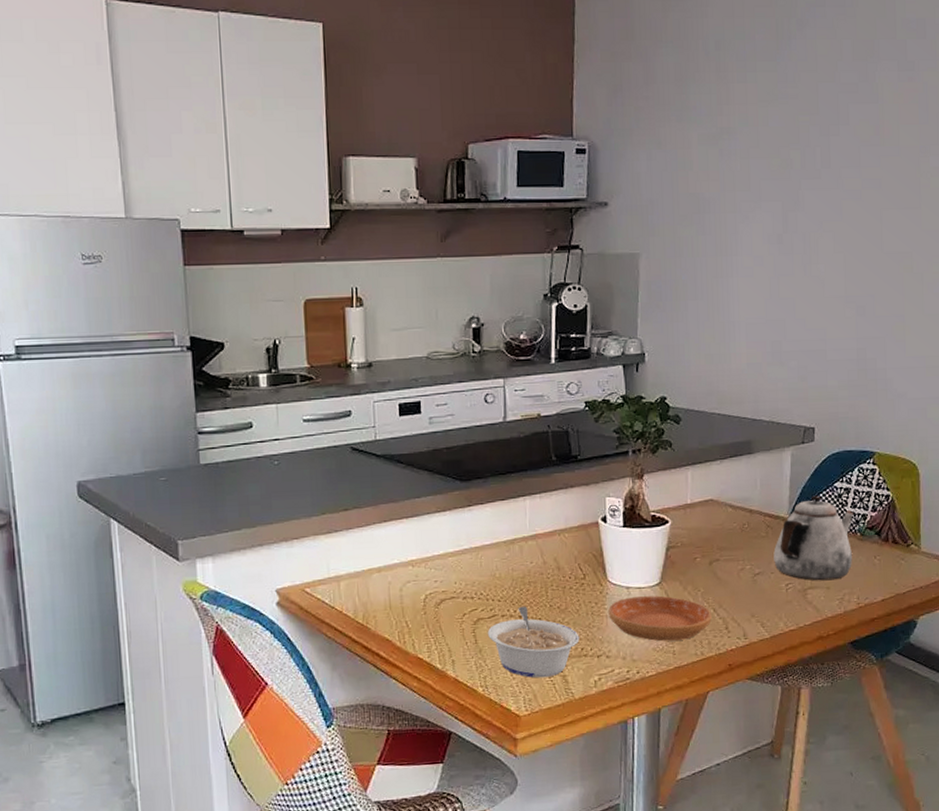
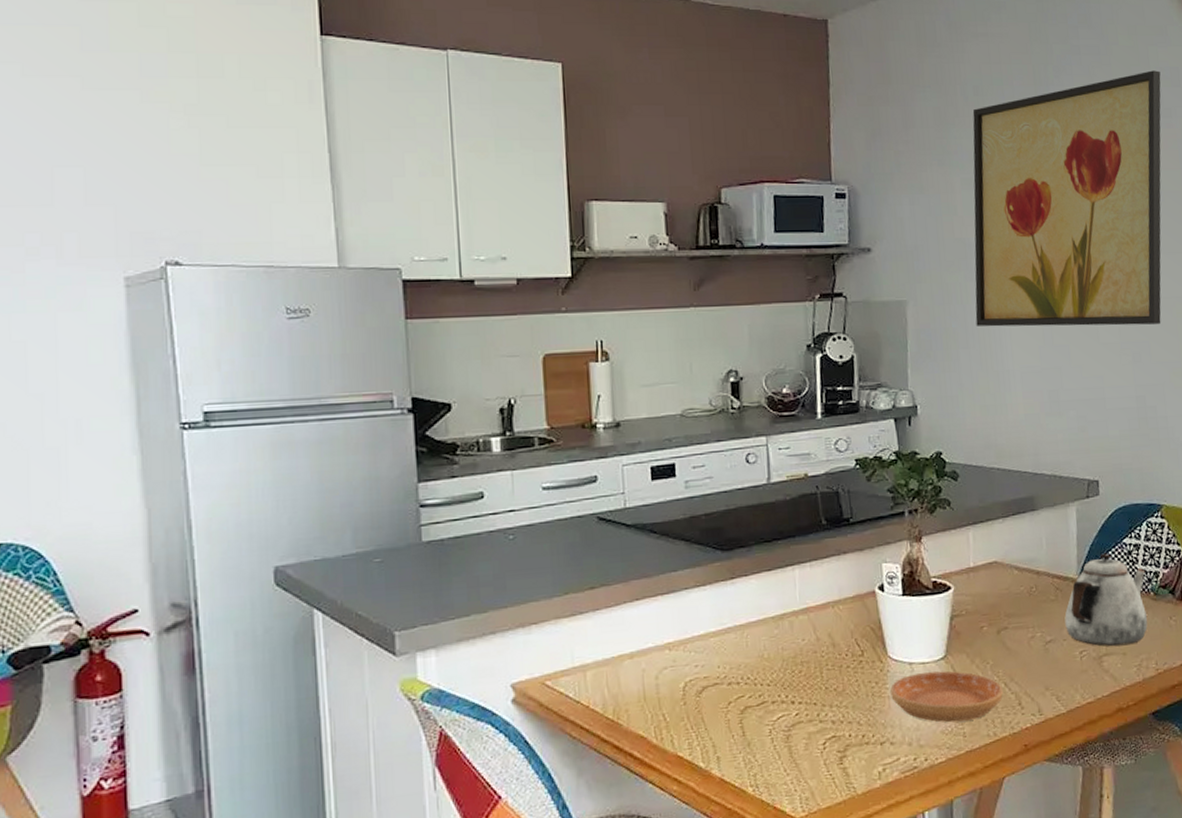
legume: present [487,606,580,678] -> none [756,689,860,773]
wall art: none [705,22,906,280] -> present [972,70,1161,327]

